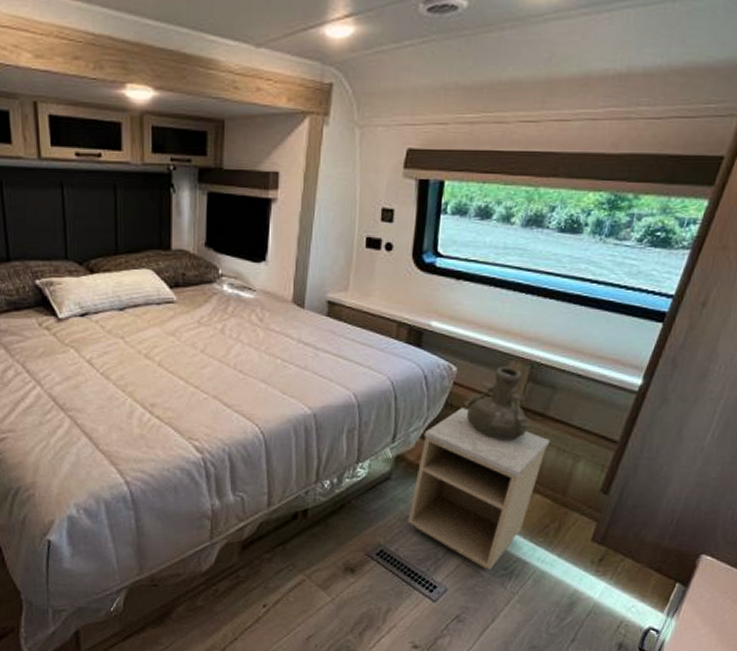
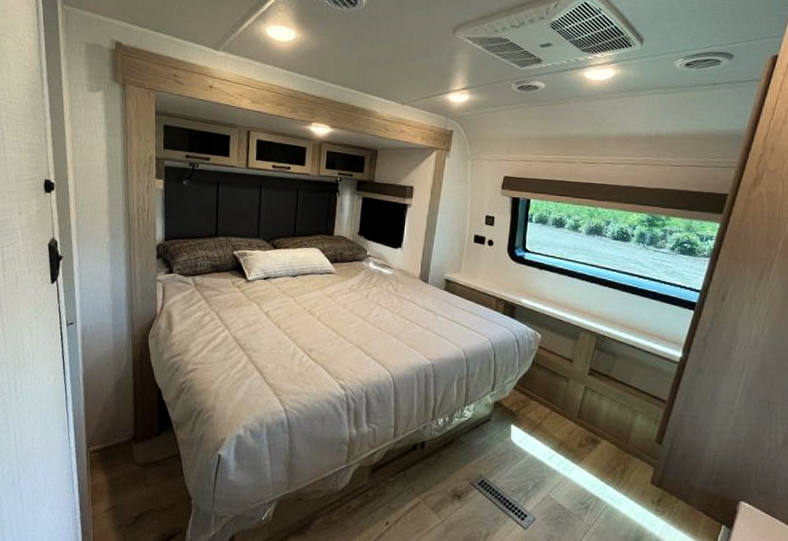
nightstand: present [408,408,551,569] -> none [504,366,614,503]
vase: present [464,366,531,441] -> none [547,336,598,395]

